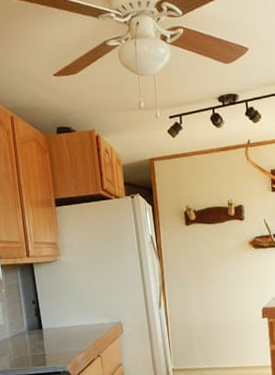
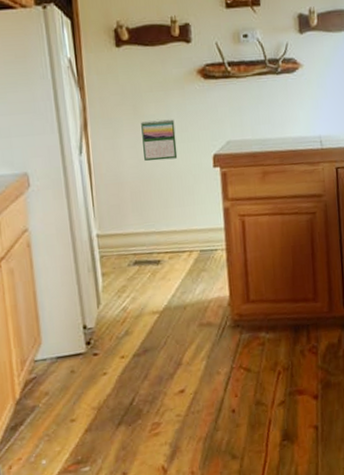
calendar: none [205,280,234,313] -> present [141,119,178,162]

